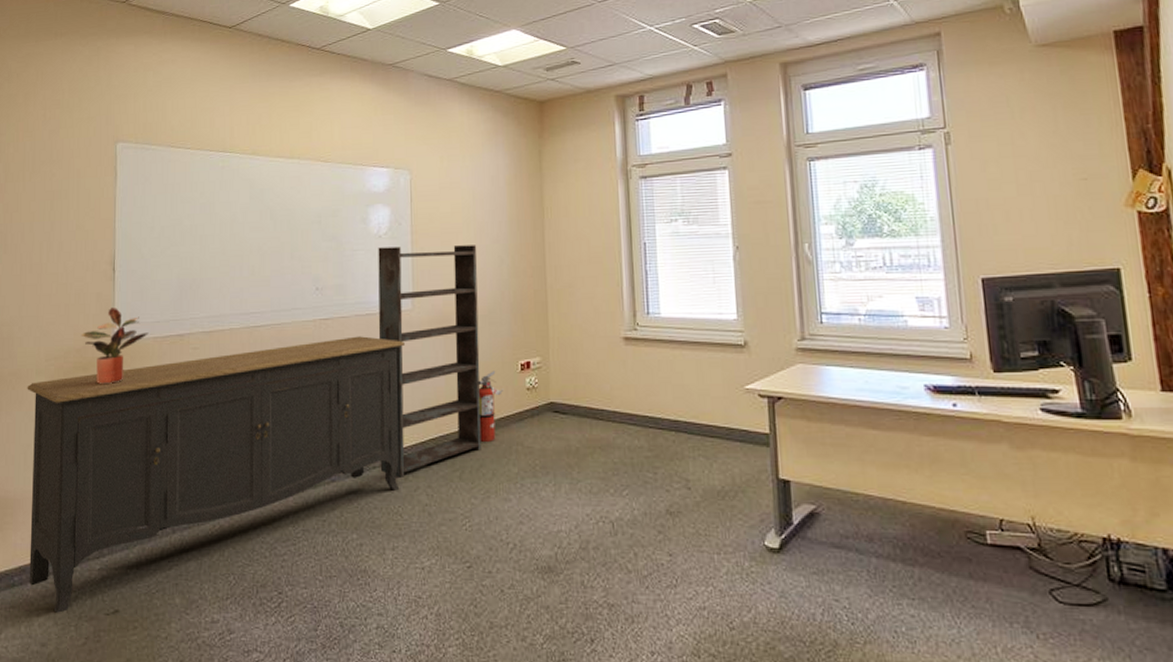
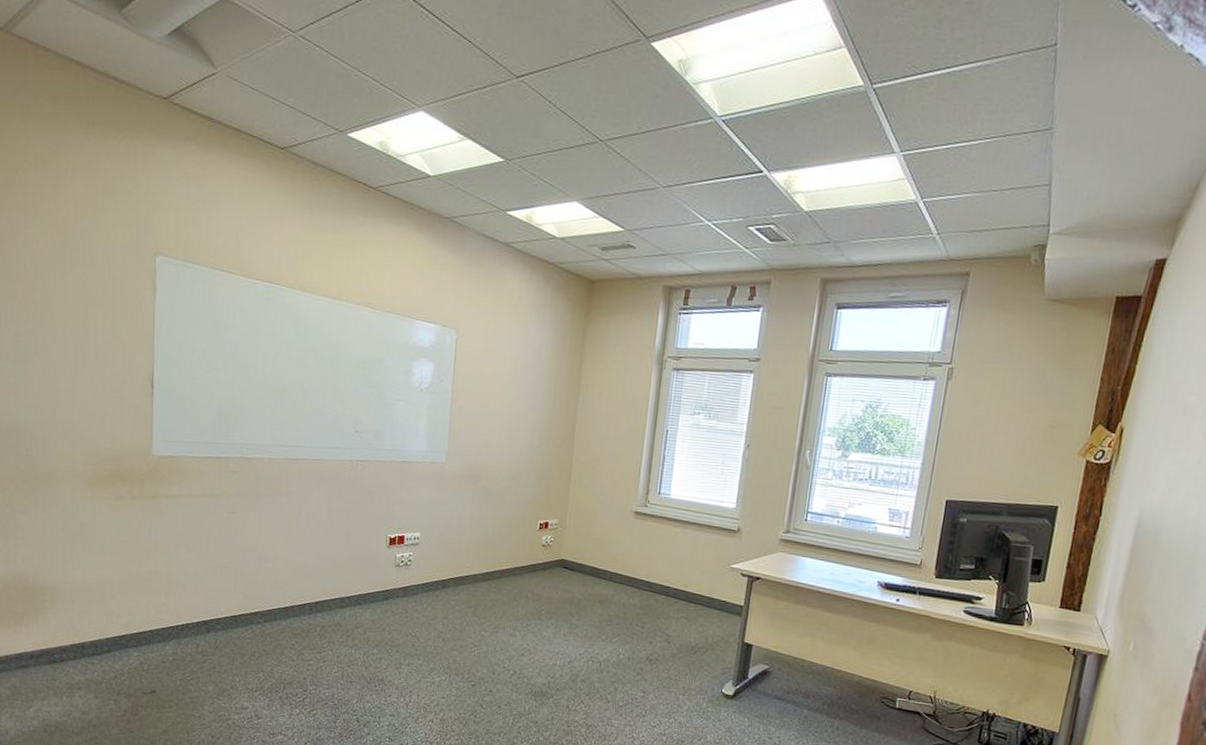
sideboard: present [27,336,405,614] -> none [63,480,436,689]
potted plant: present [81,308,149,385] -> none [118,423,188,495]
bookshelf: present [378,245,482,479] -> none [403,400,513,609]
fire extinguisher: present [478,371,504,442] -> none [495,526,522,586]

